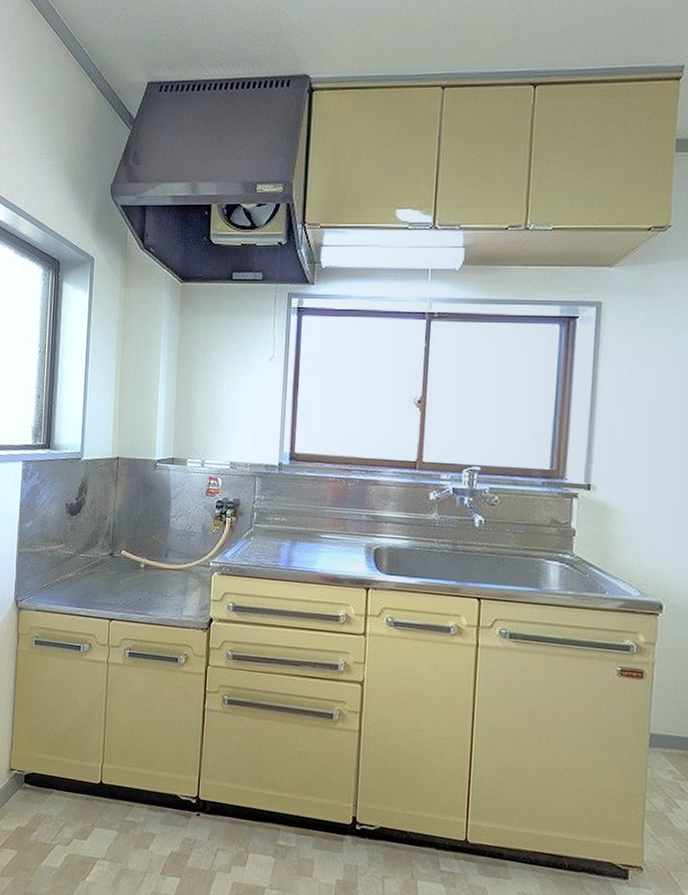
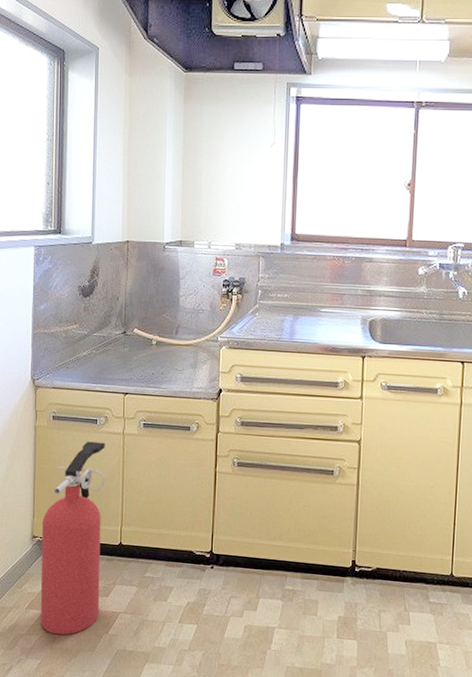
fire extinguisher: none [15,669,88,880] -> present [41,441,106,635]

